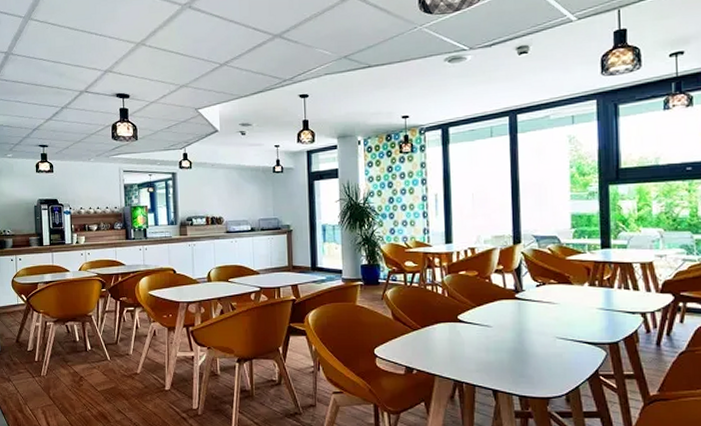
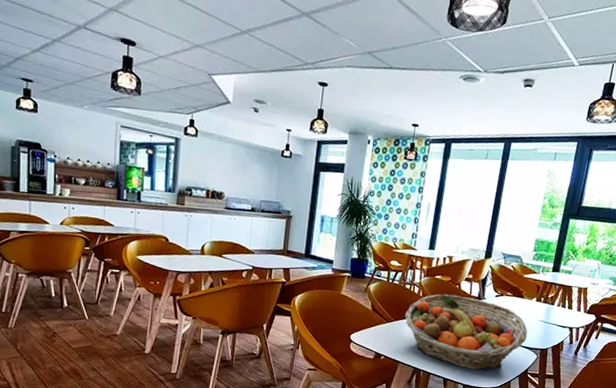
fruit basket: none [432,290,588,377] -> present [405,293,528,371]

